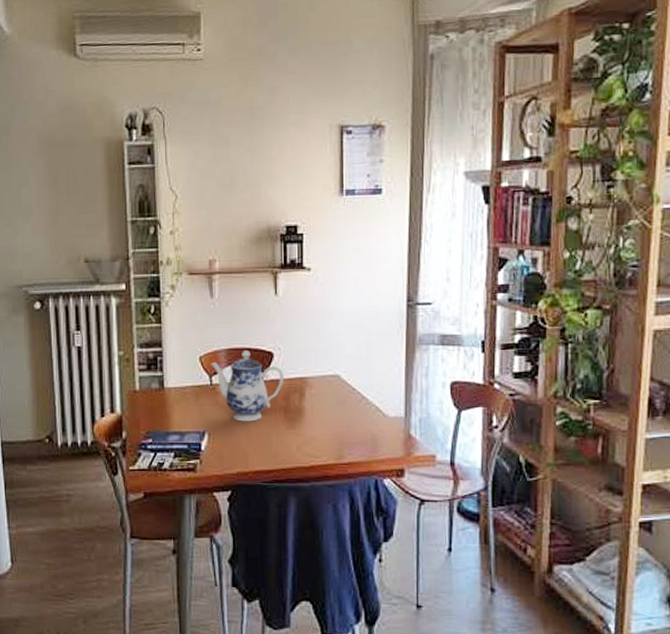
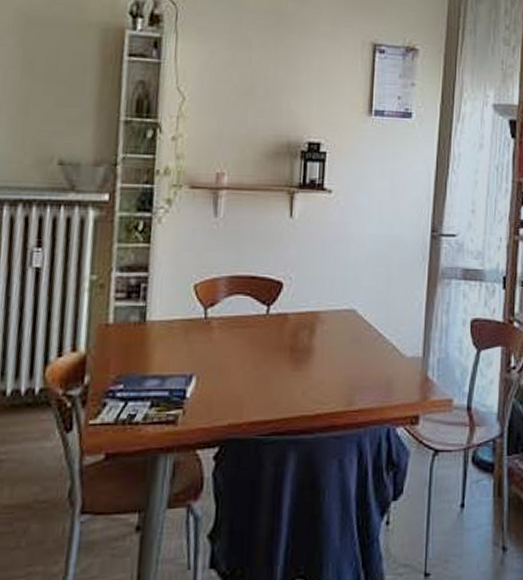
teapot: present [210,351,284,422] -> none [206,279,293,363]

